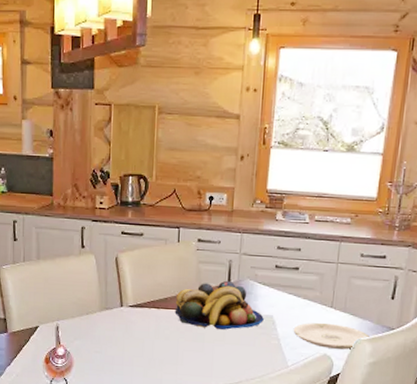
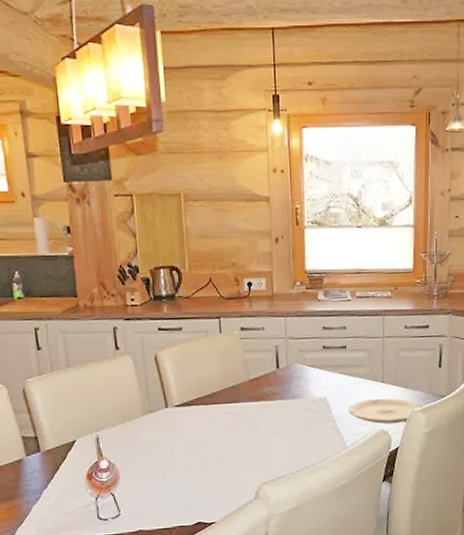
fruit bowl: present [175,280,264,330] -> none [224,367,317,420]

